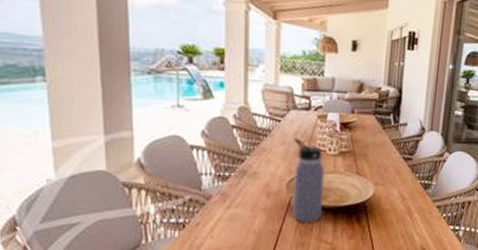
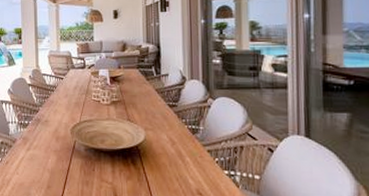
water bottle: present [292,137,325,223] -> none [73,91,102,164]

